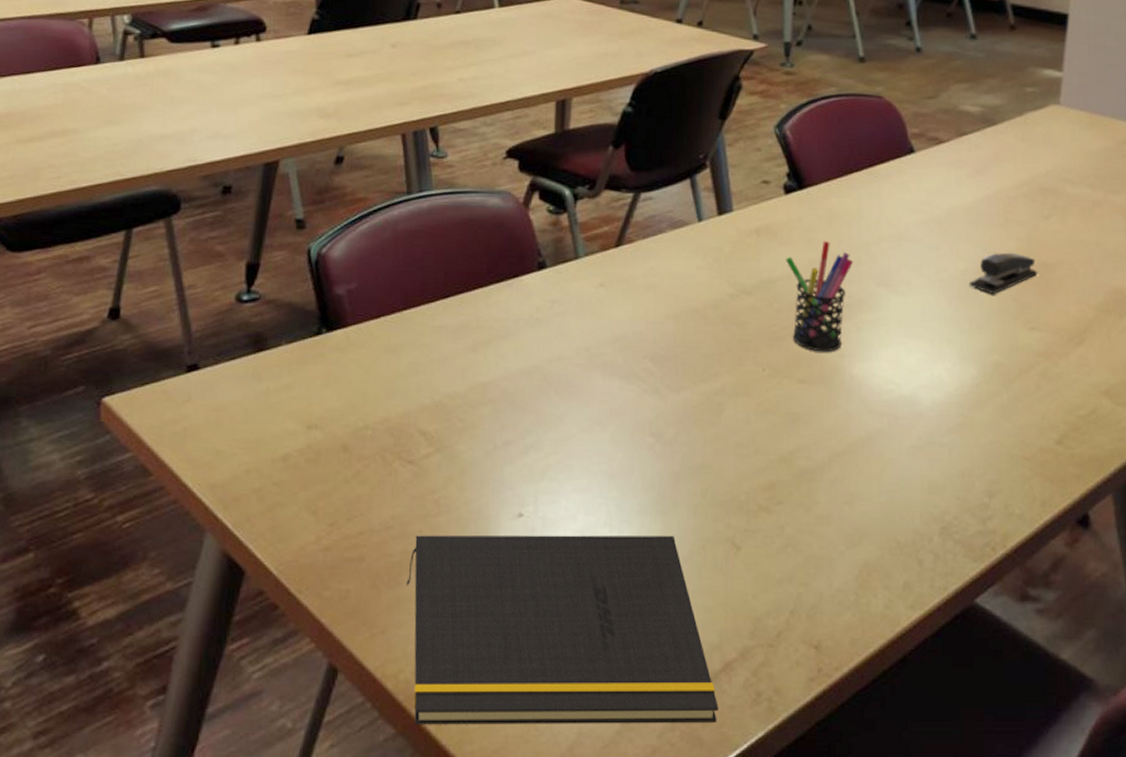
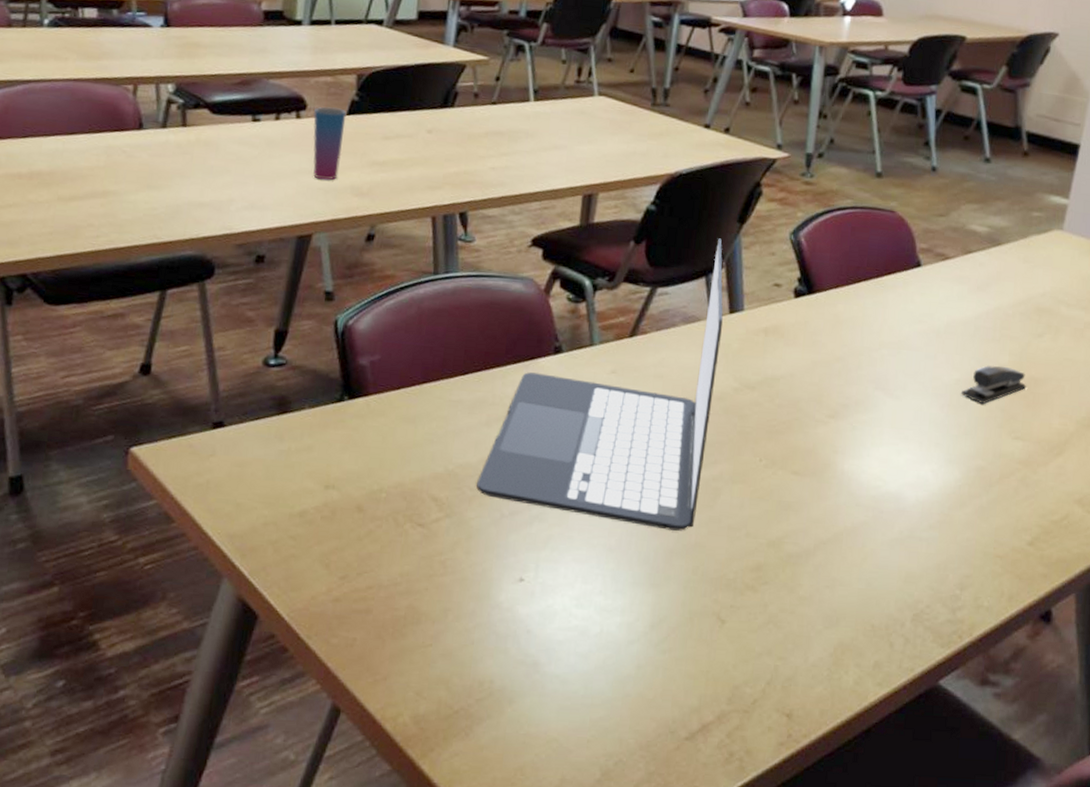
cup: none [274,27,308,103] -> present [313,107,347,181]
notepad: present [406,535,719,725] -> none [409,592,693,777]
laptop: none [466,137,712,452] -> present [476,238,724,531]
pen holder: present [786,241,854,352] -> none [790,344,854,448]

